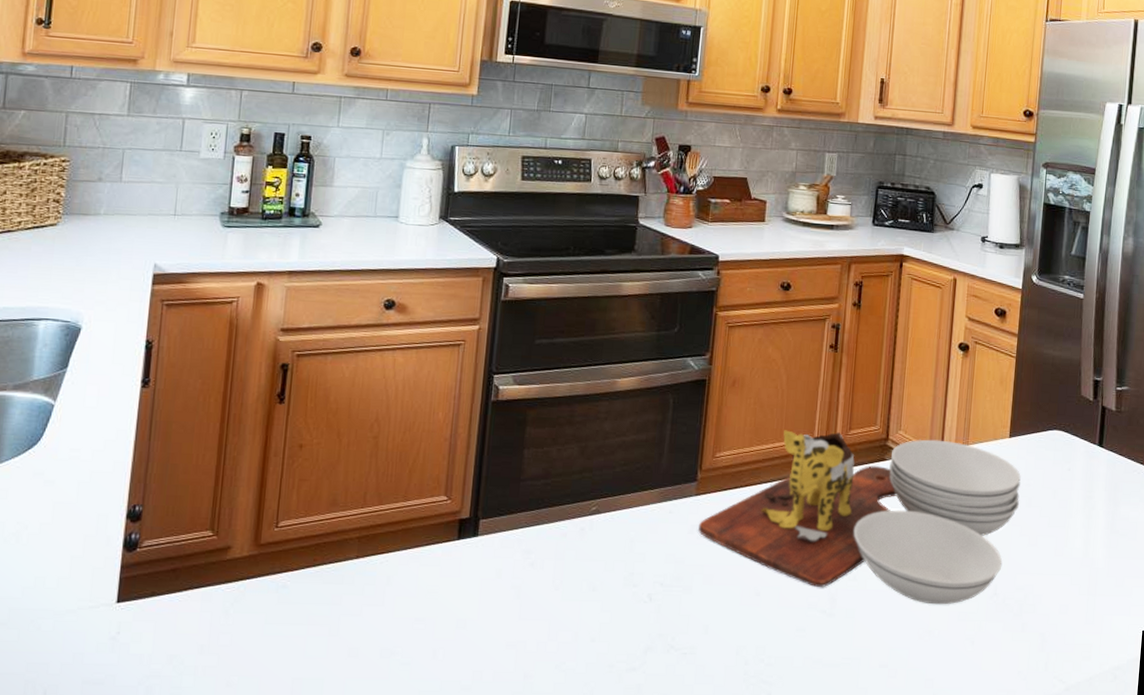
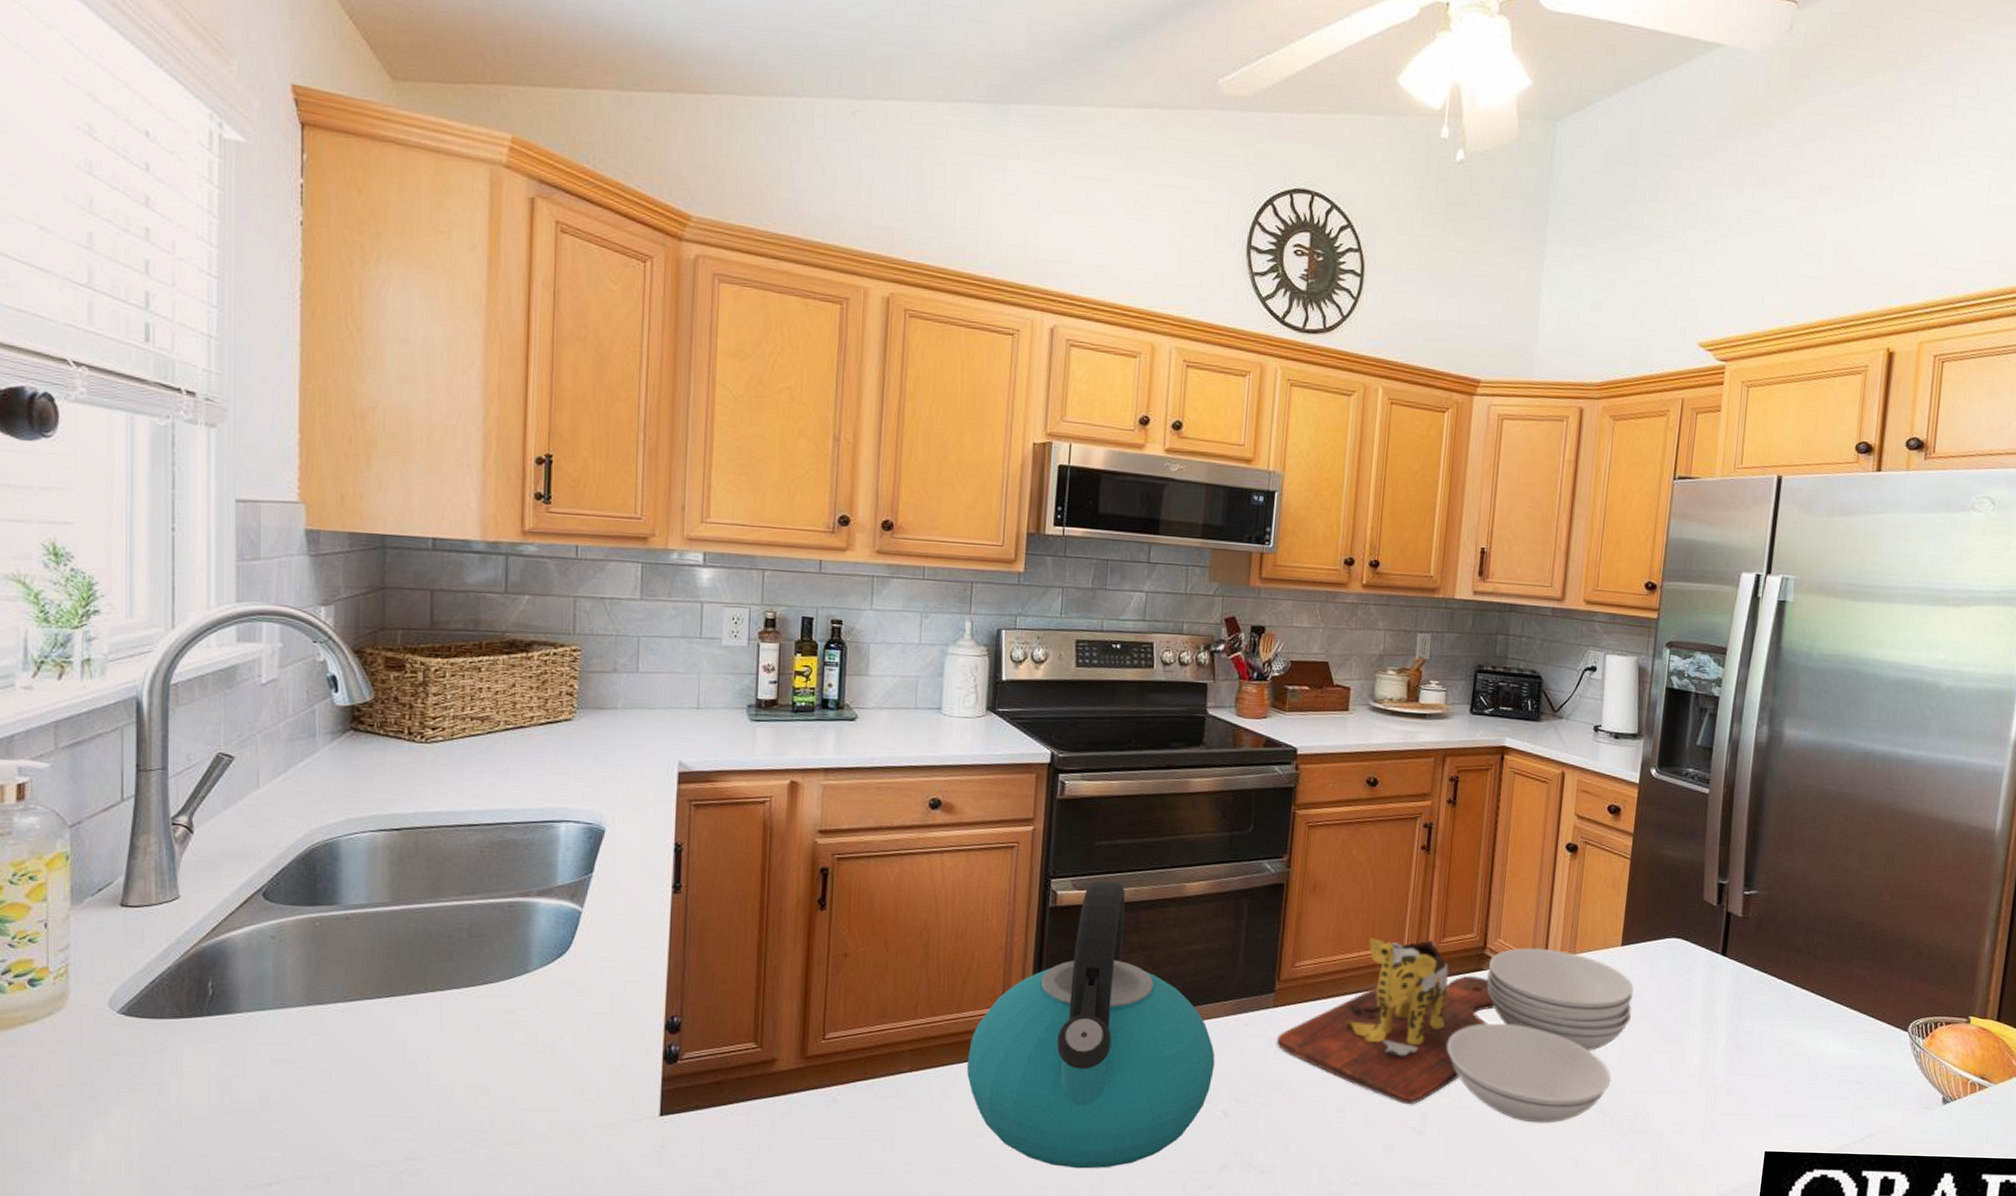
kettle: none [410,376,642,652] -> present [966,880,1215,1169]

